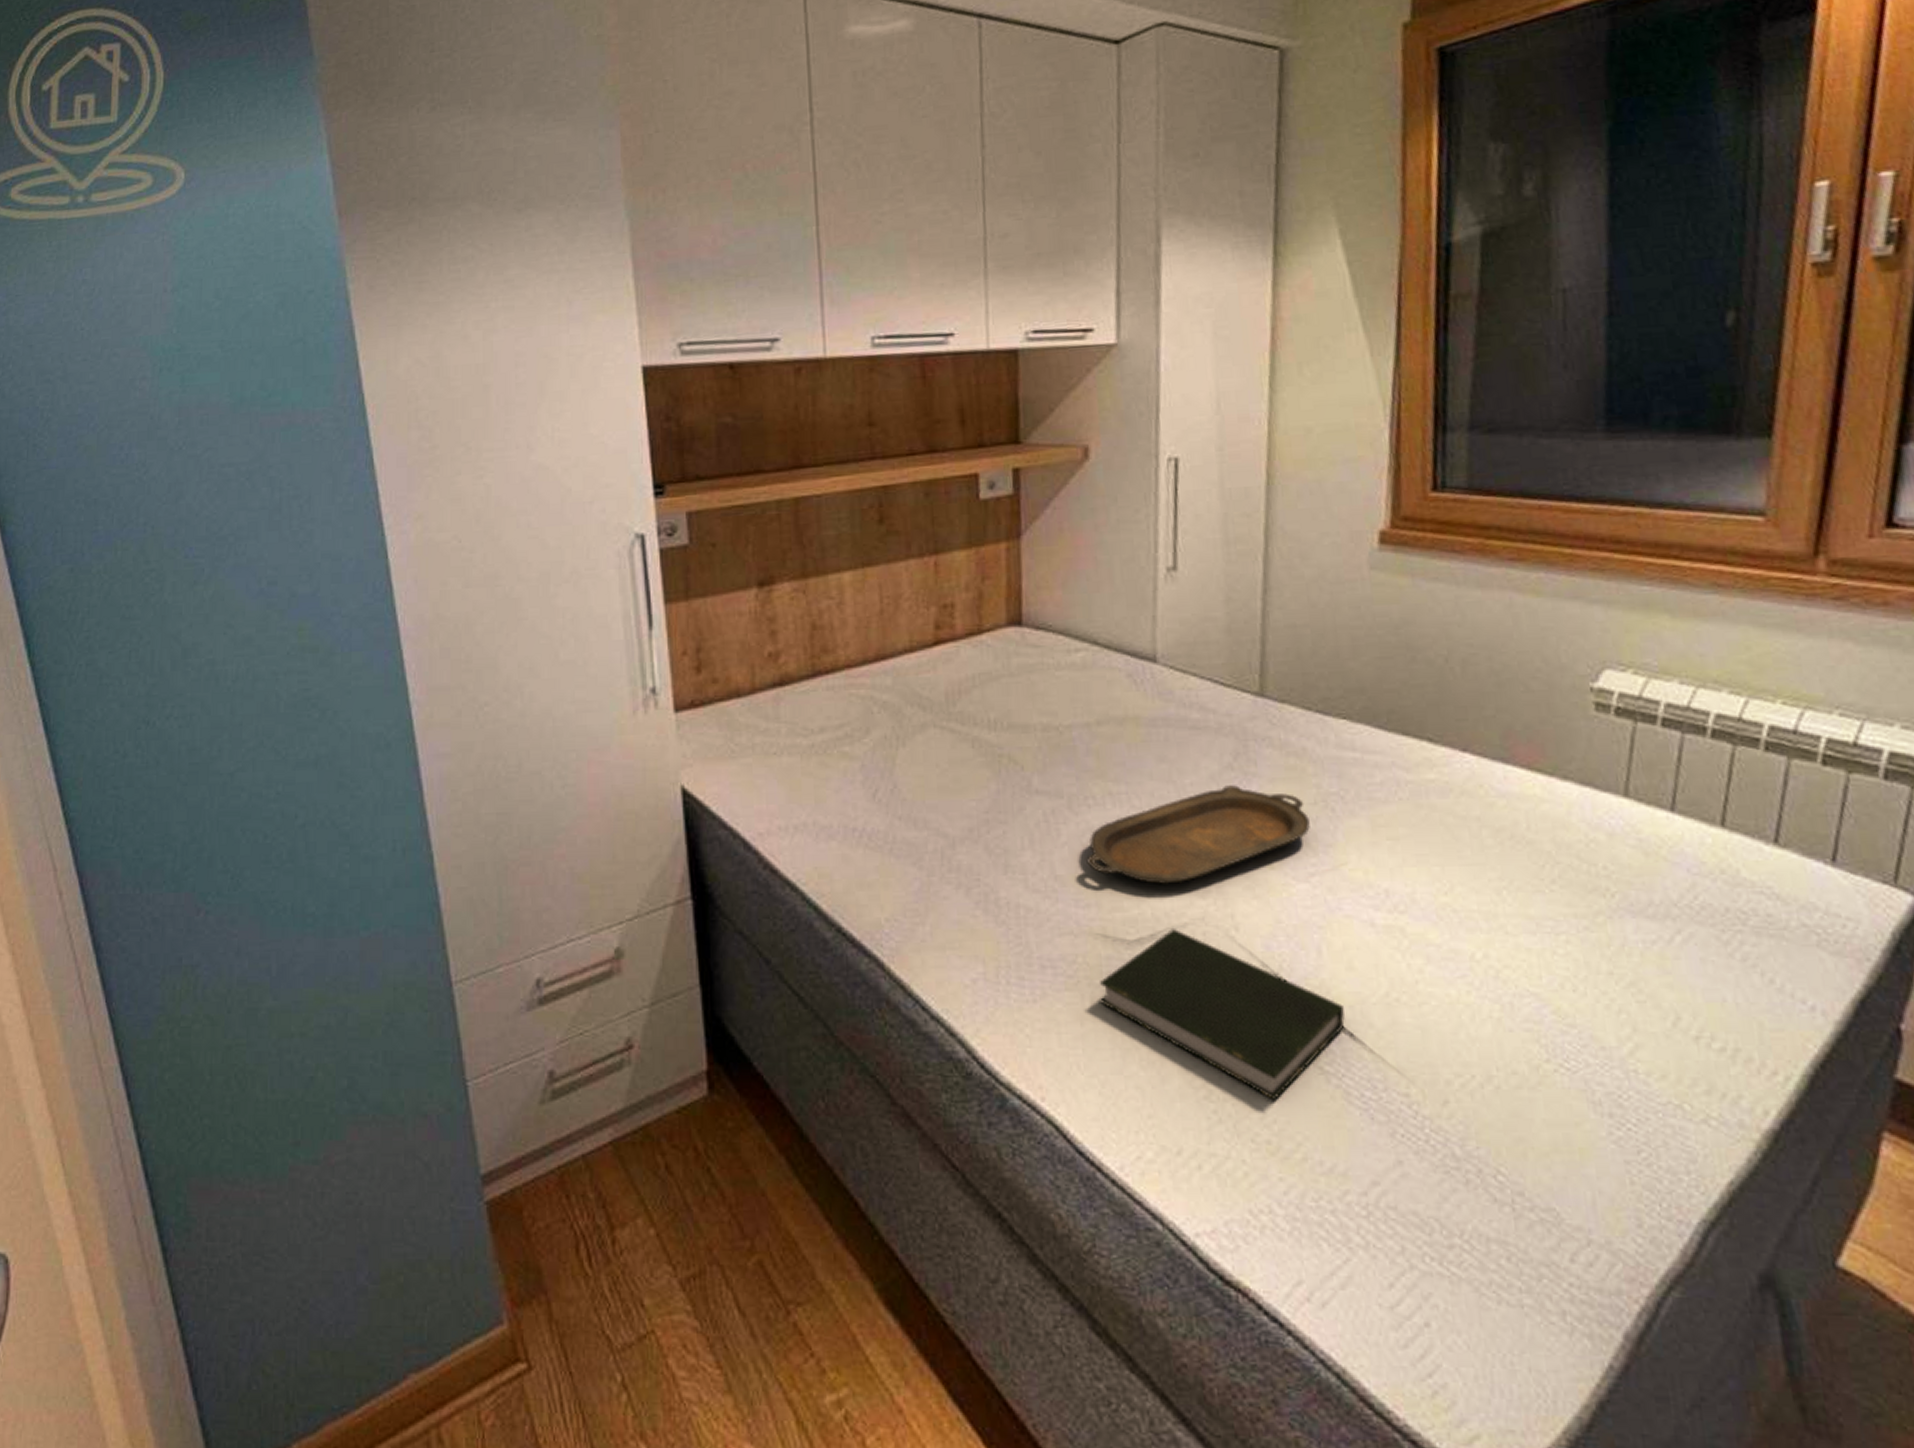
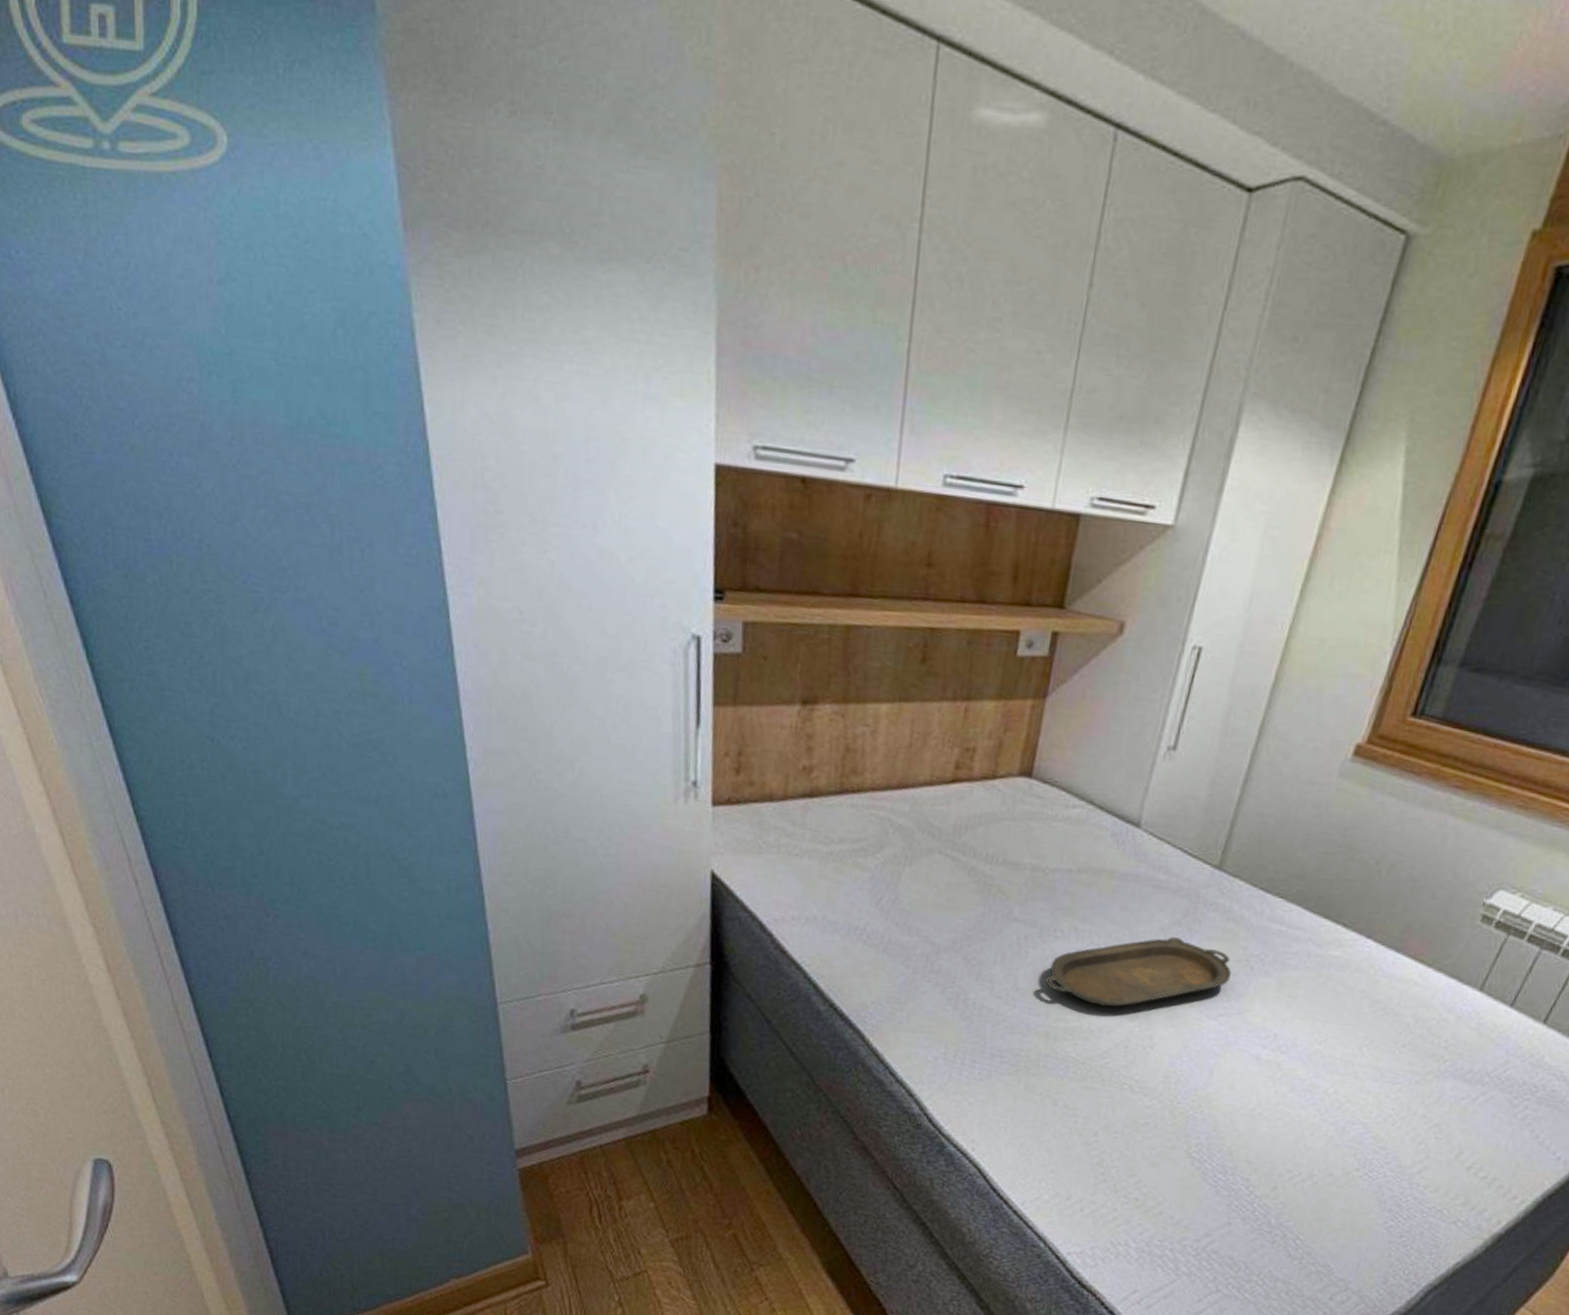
book: present [1100,929,1345,1101] -> none [1032,1040,1219,1172]

